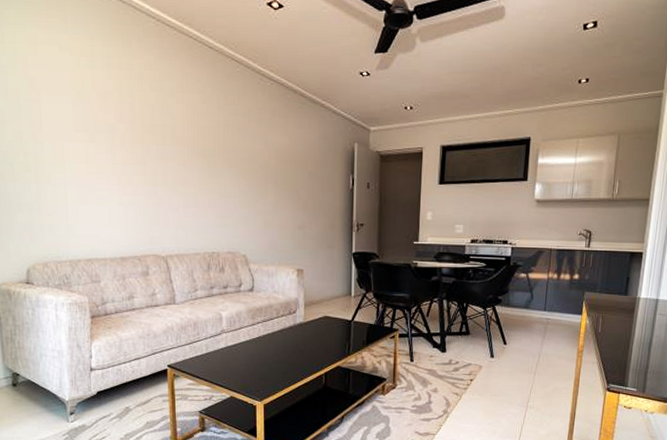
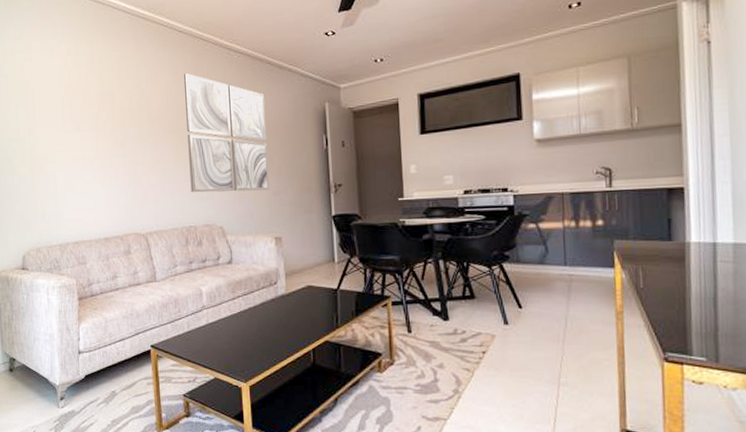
wall art: none [212,93,296,224] -> present [183,72,270,193]

